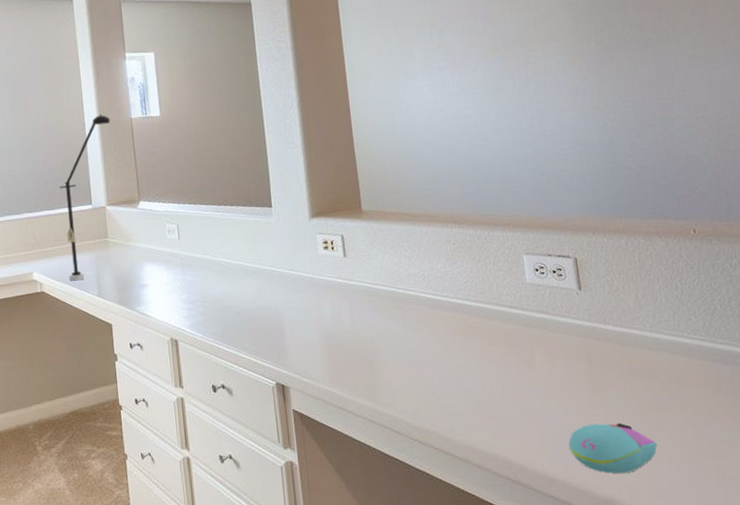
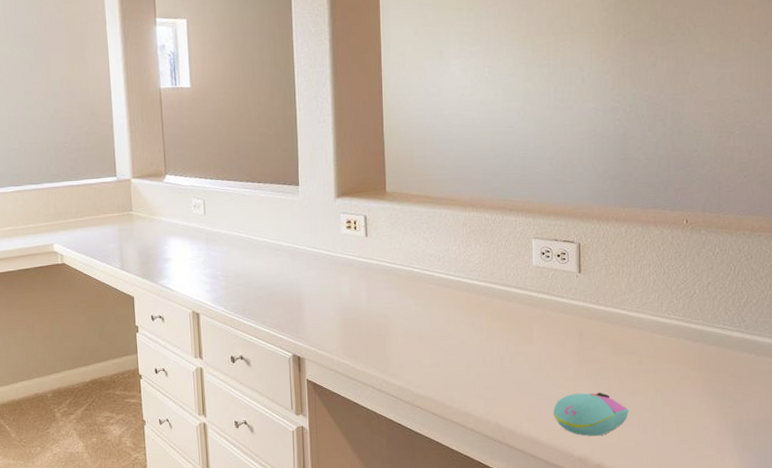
desk lamp: present [59,114,110,281] -> none [82,82,138,254]

